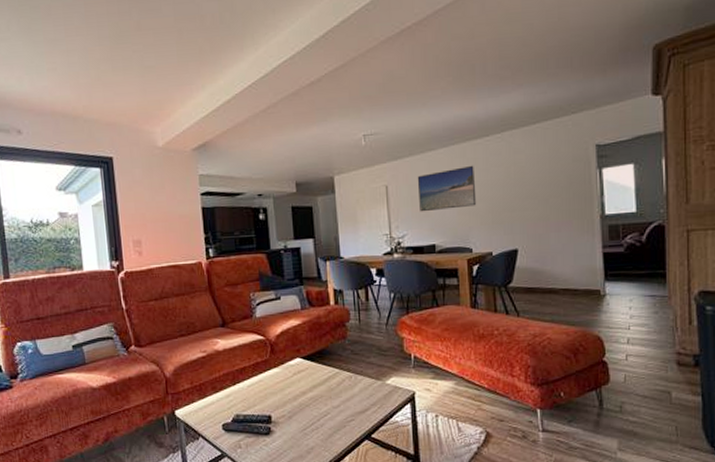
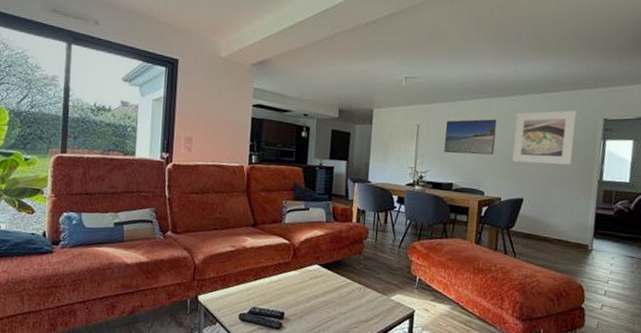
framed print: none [496,141,565,210] -> present [512,110,576,165]

